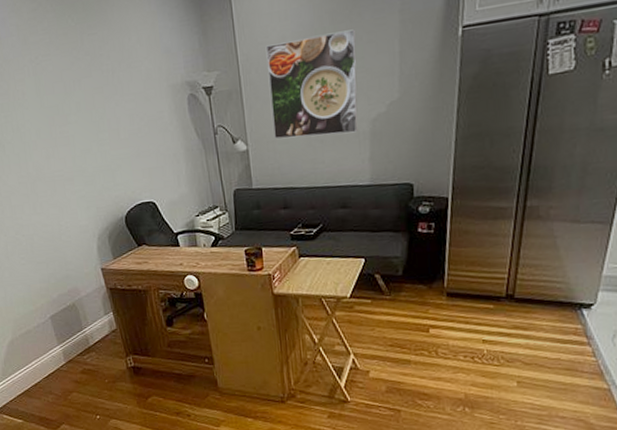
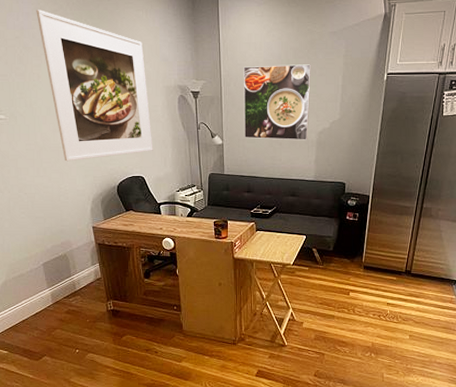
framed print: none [12,11,163,193] -> present [36,10,153,162]

